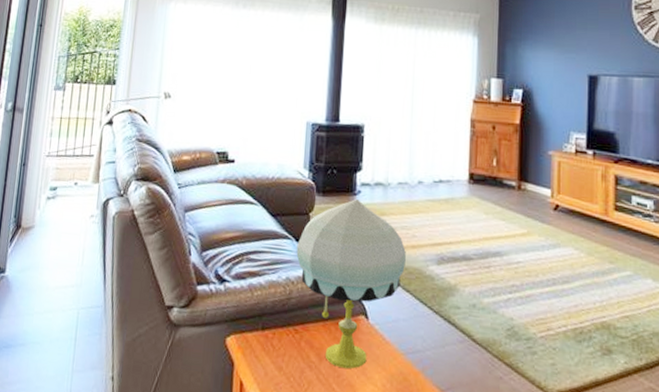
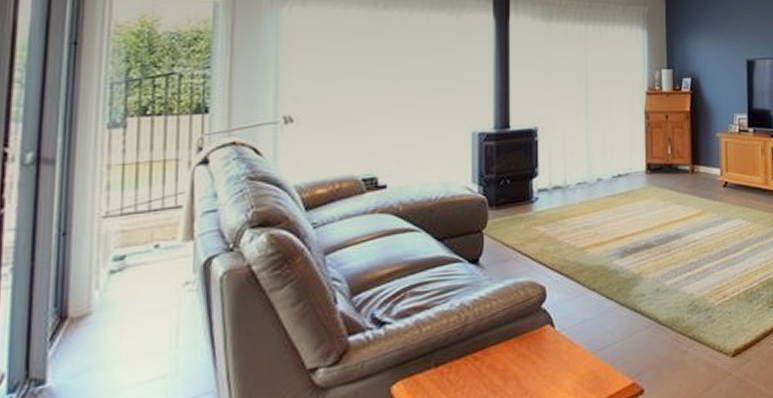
table lamp: present [296,199,406,369] -> none [470,207,589,384]

